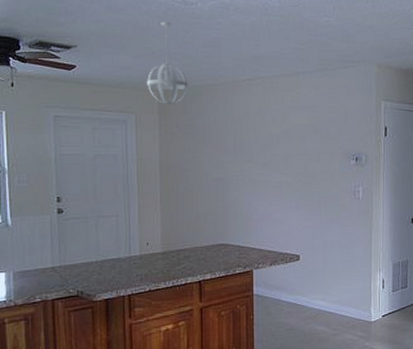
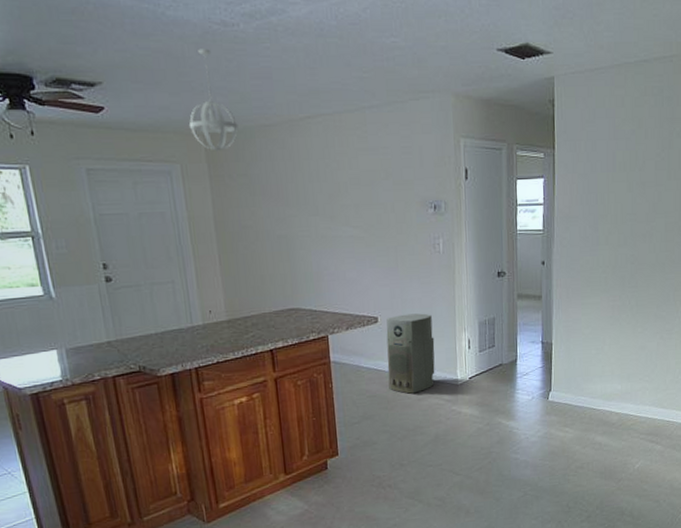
air purifier: none [306,253,351,328] -> present [386,313,435,394]

